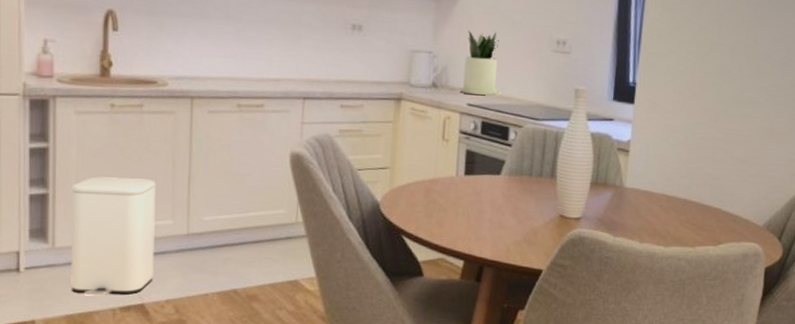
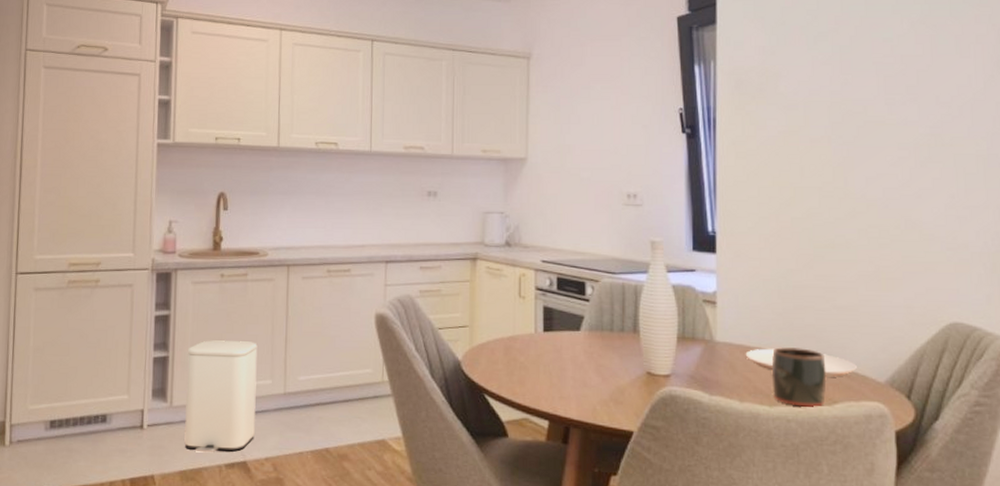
planter: present [459,30,501,96] -> none [532,189,574,252]
plate: none [649,194,742,221] -> present [745,348,857,377]
mug: none [669,193,717,247] -> present [771,347,827,407]

